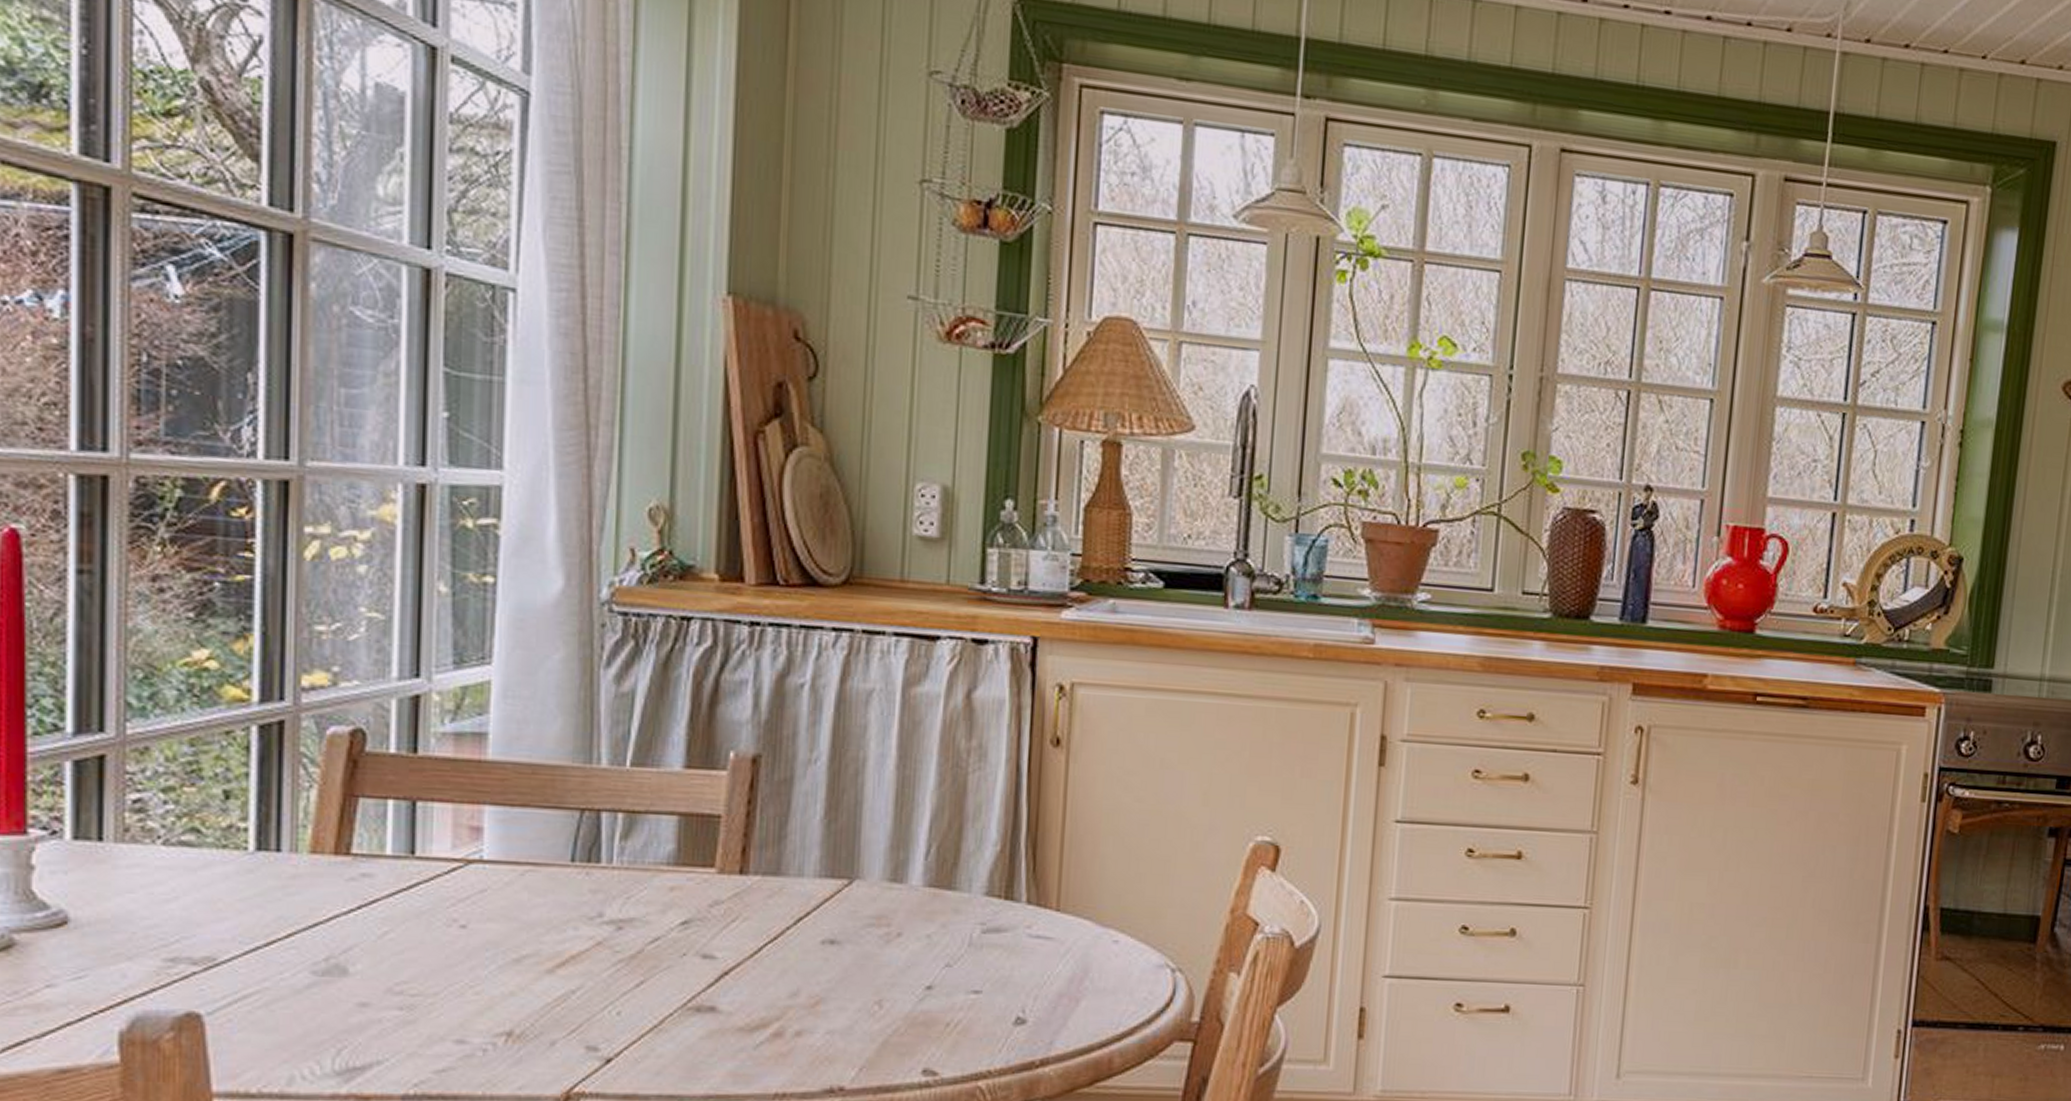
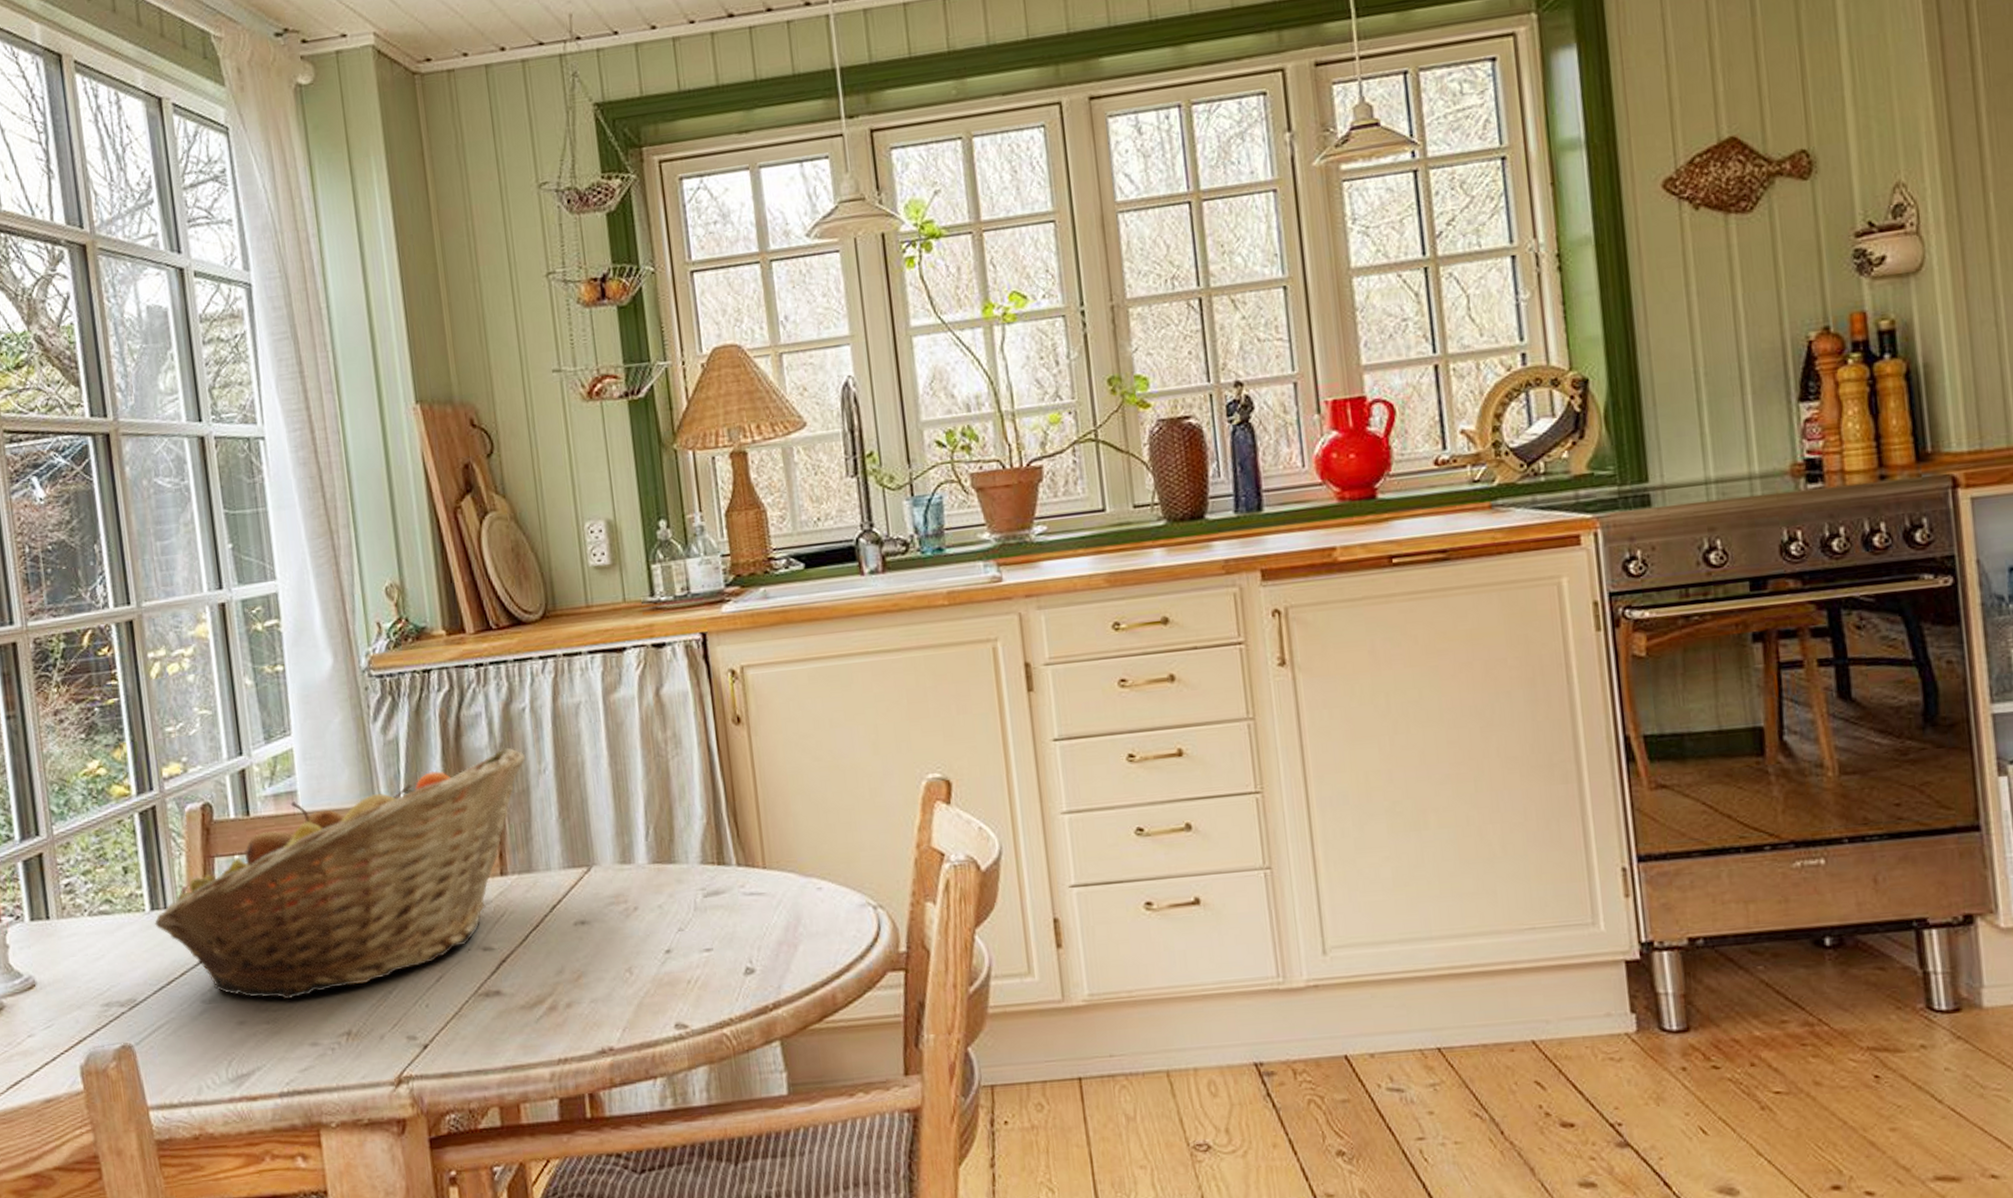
fruit basket: none [259,726,794,984] -> present [154,747,525,1000]

